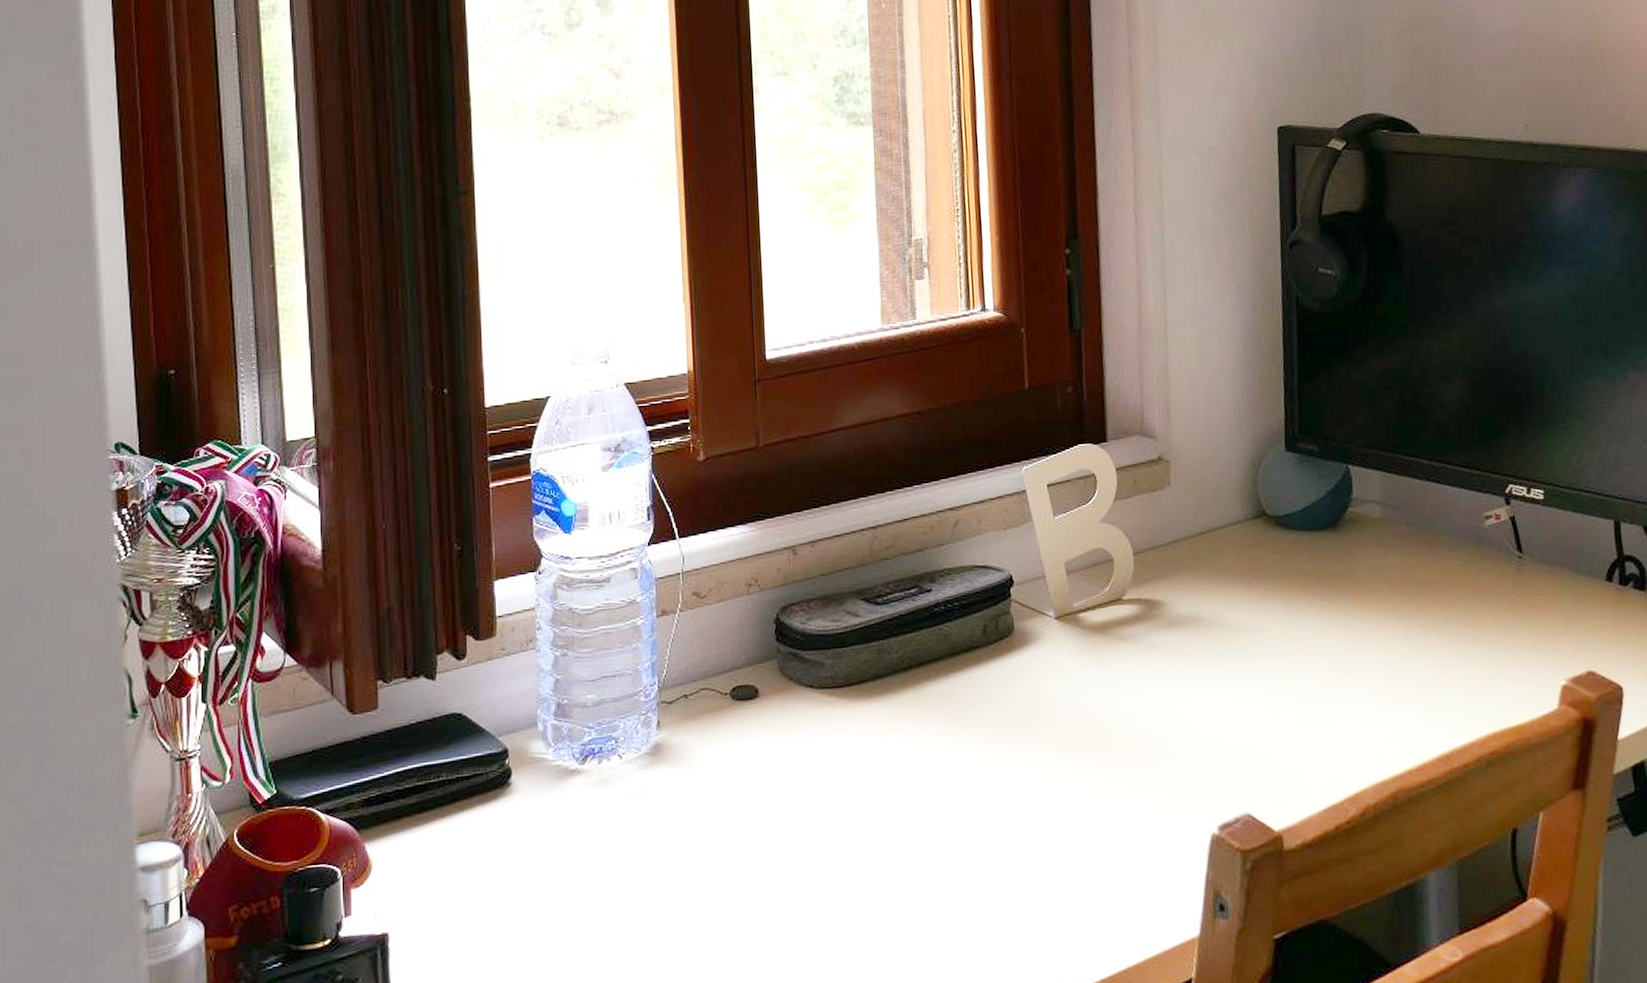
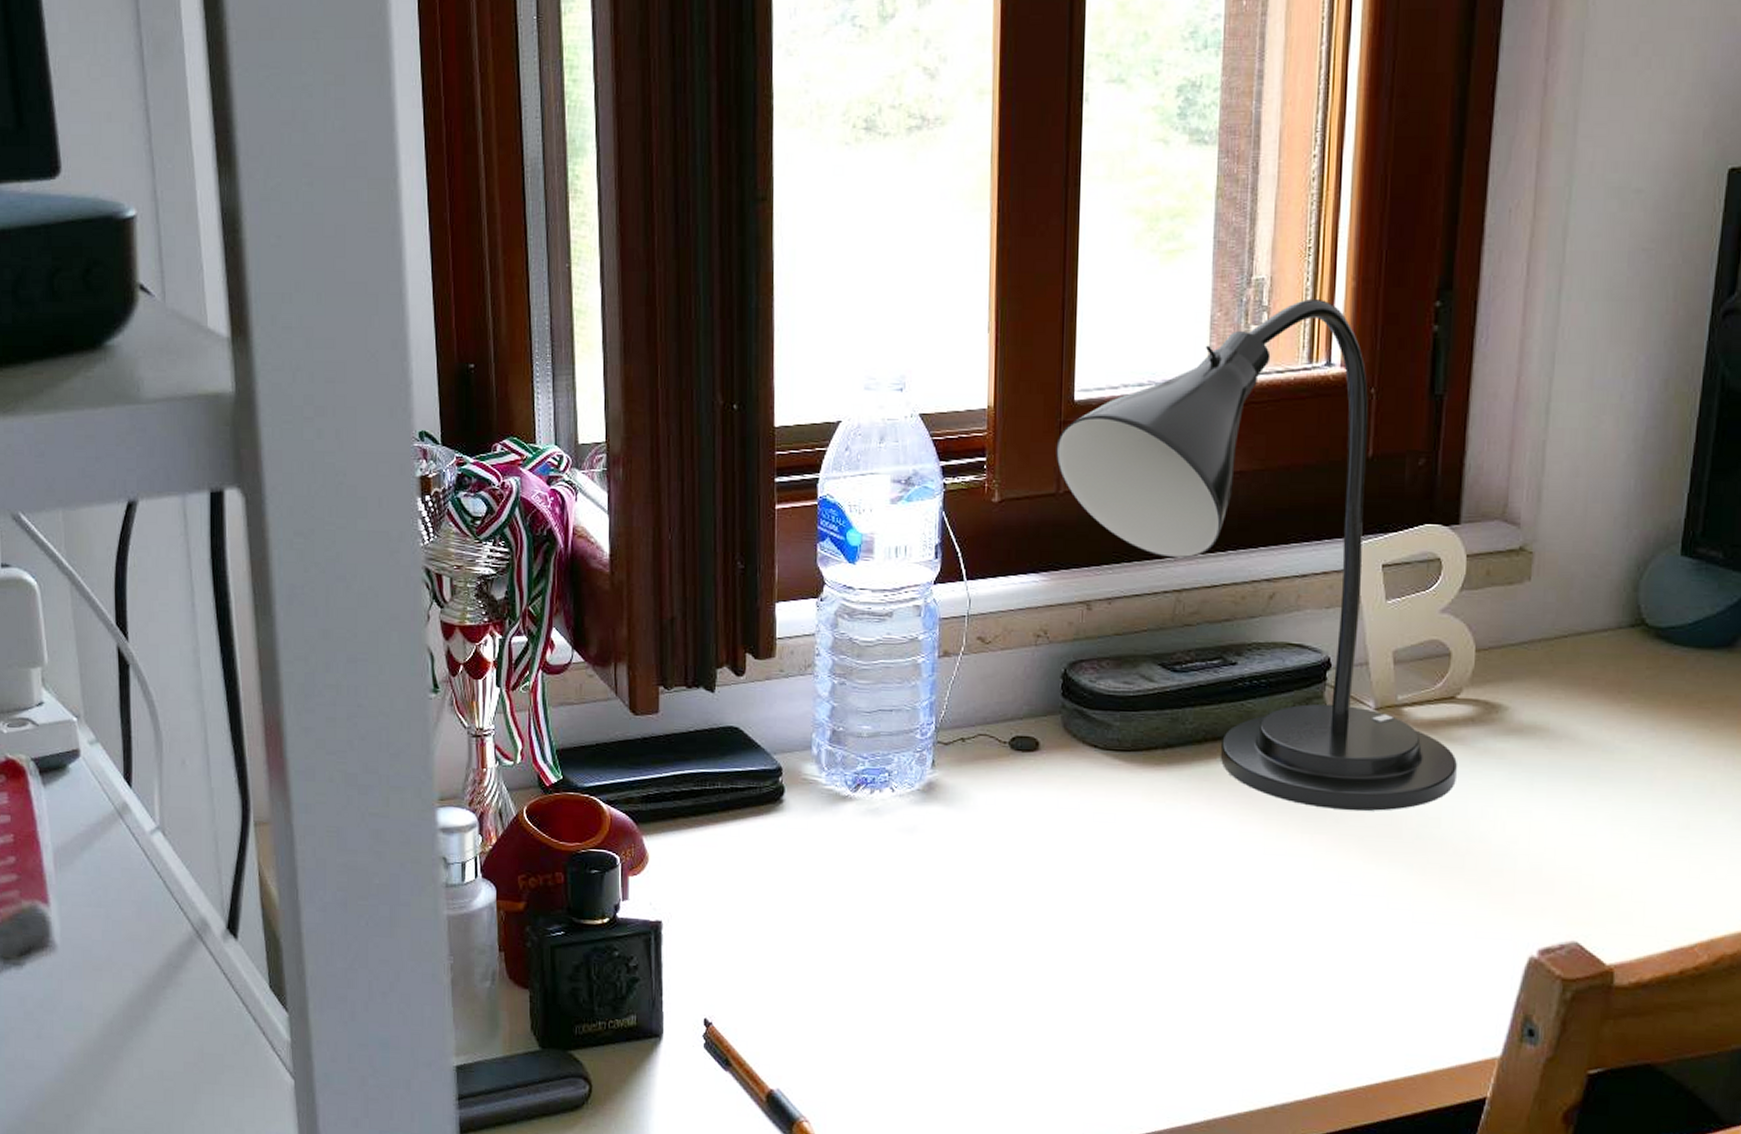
desk lamp: none [753,253,1131,719] -> present [1056,298,1457,811]

